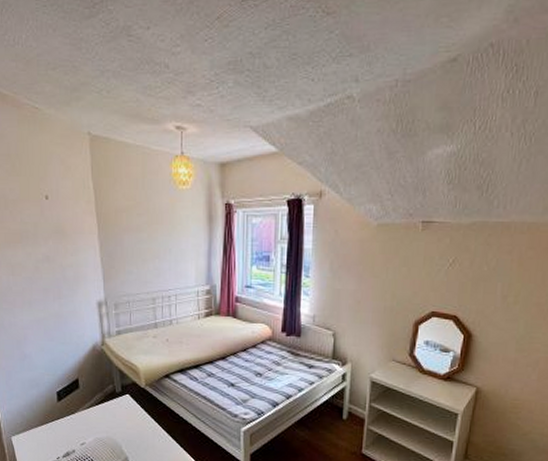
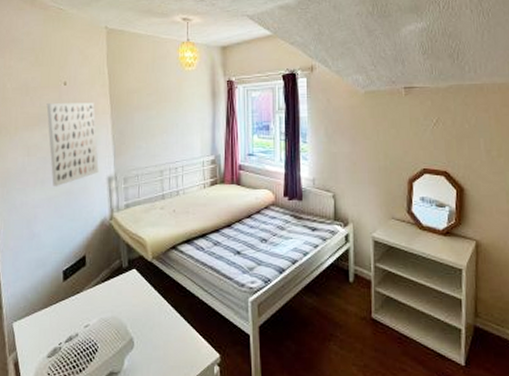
wall art: none [28,219,88,308] -> present [46,102,99,186]

